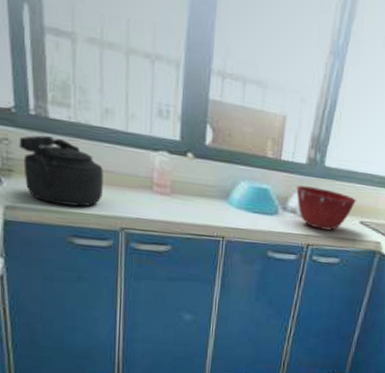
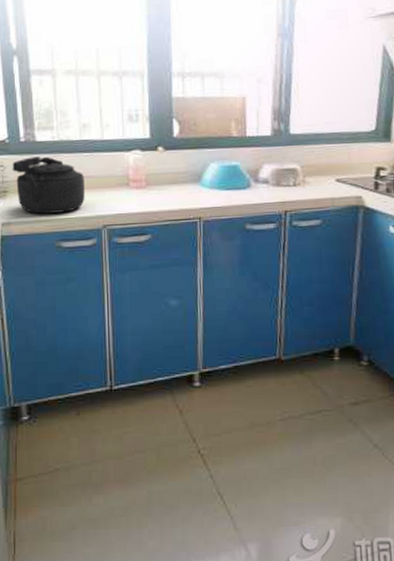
mixing bowl: present [296,185,356,231] -> none [265,155,328,195]

